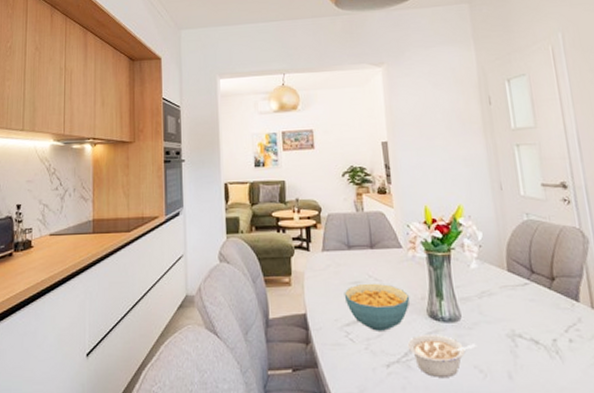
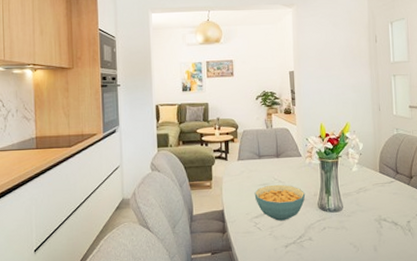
legume: present [407,335,478,377] -> none [301,221,354,253]

